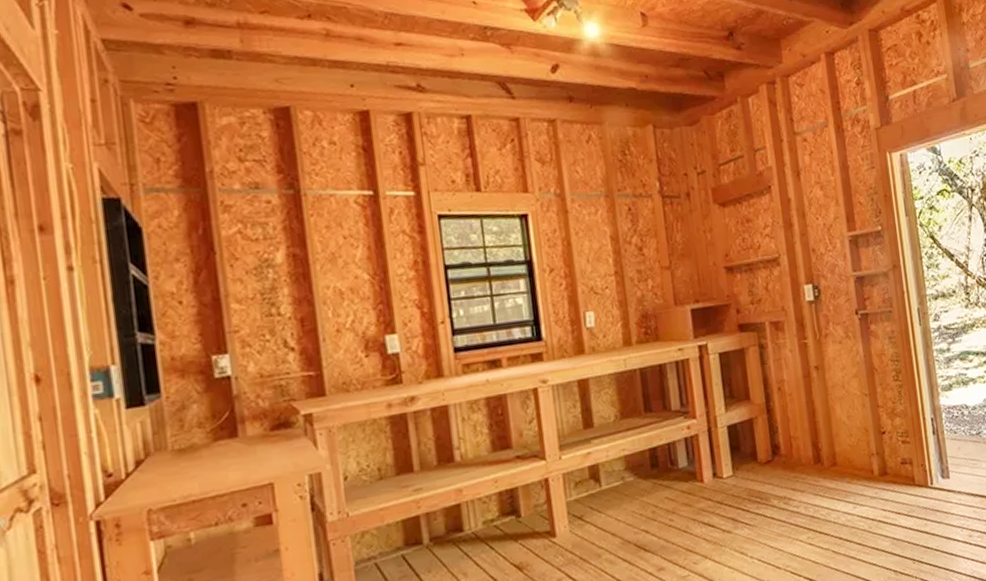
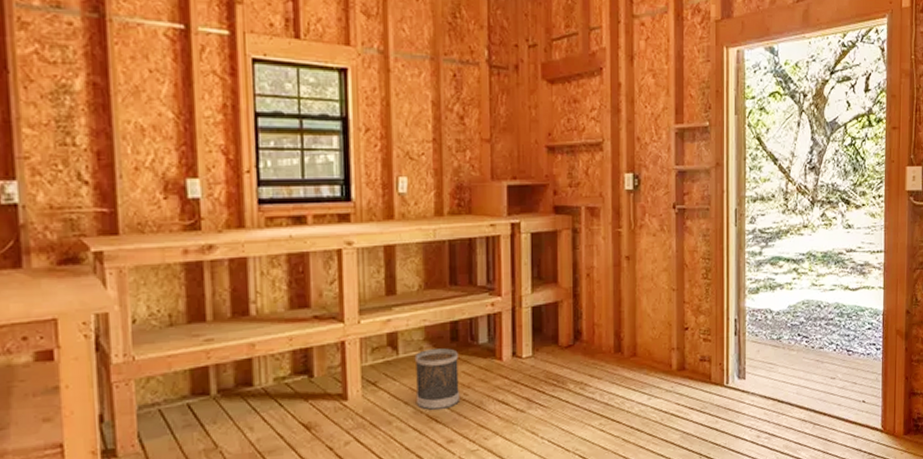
wastebasket: none [617,475,667,540] -> present [414,348,461,410]

